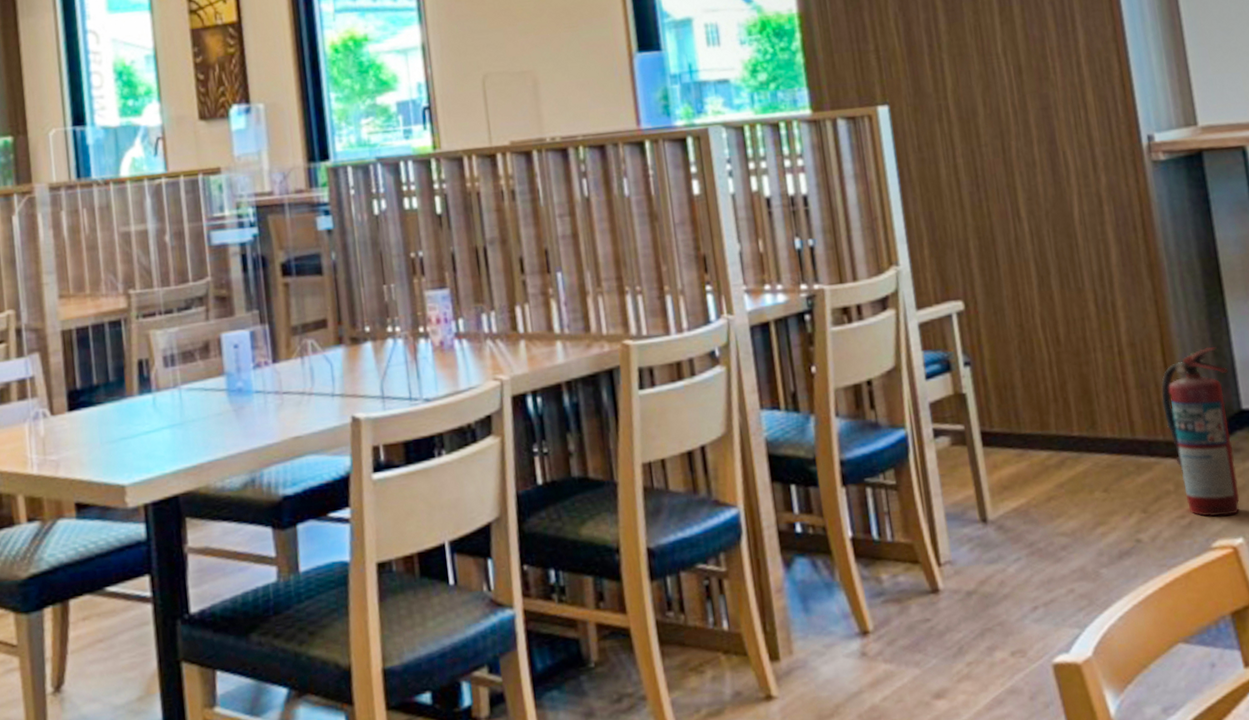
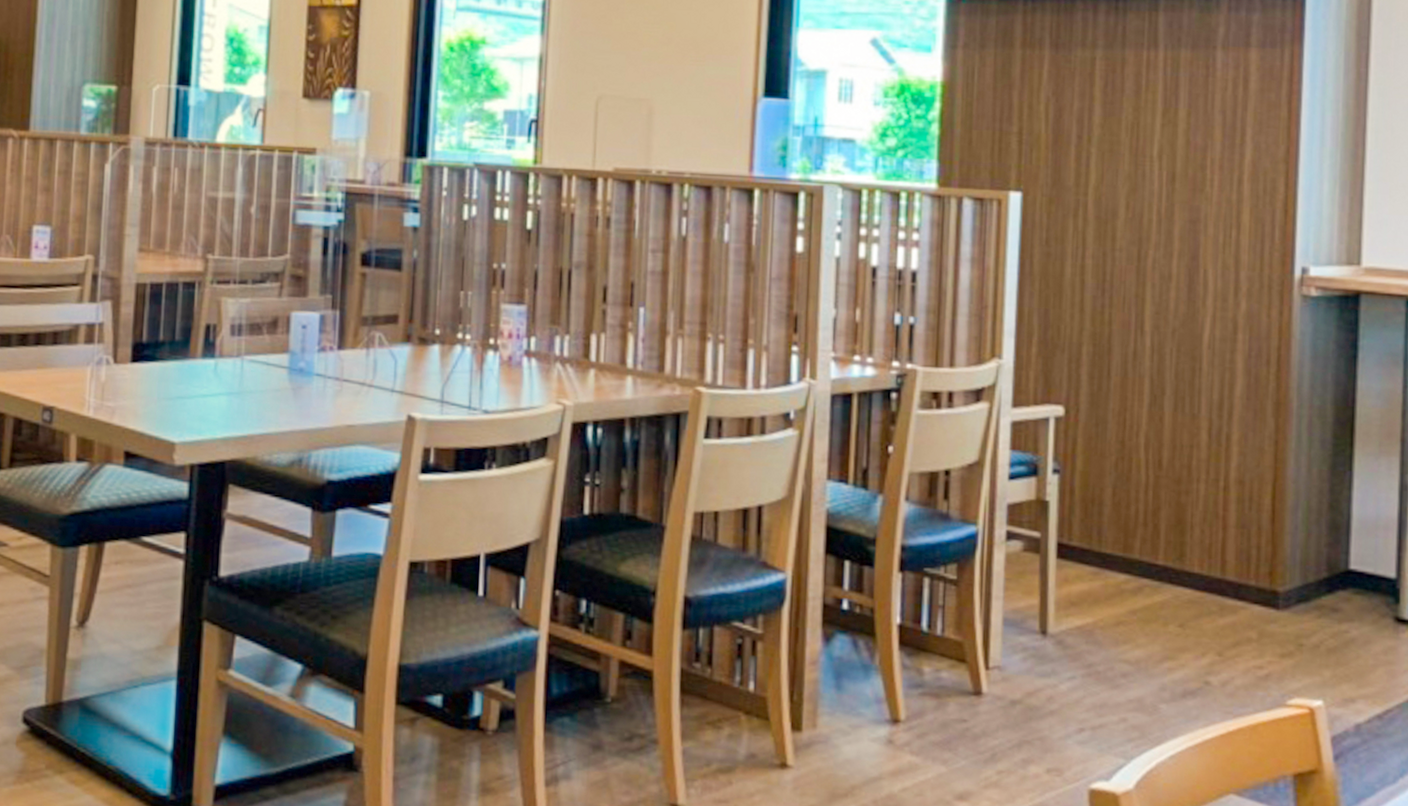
fire extinguisher: present [1161,347,1240,516] -> none [1261,498,1343,676]

